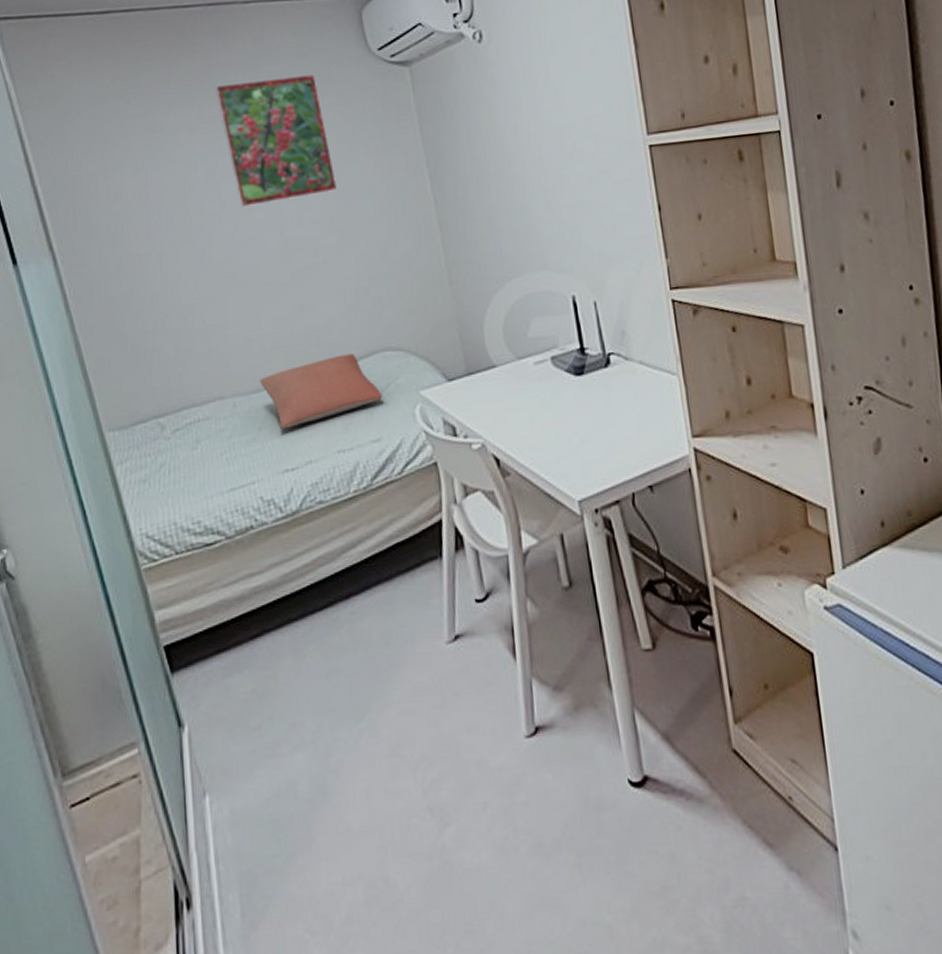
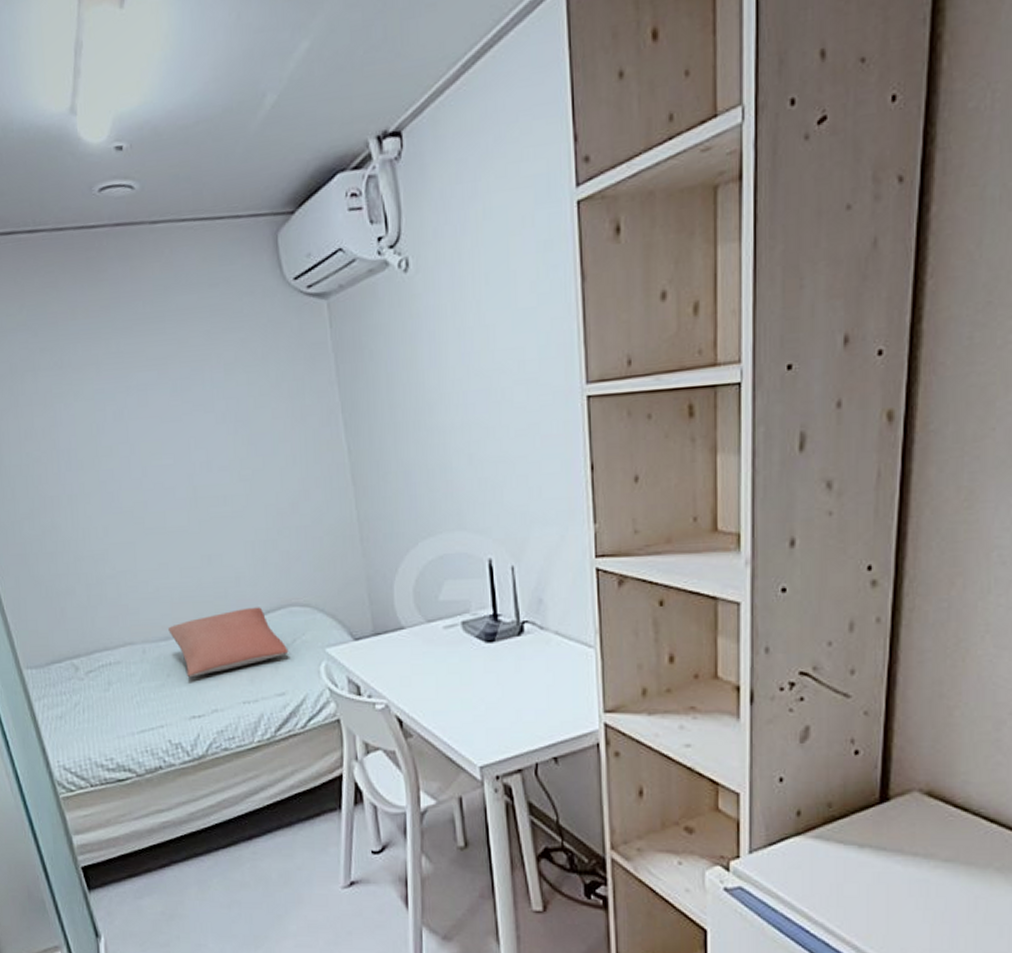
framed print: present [214,74,338,207] -> none [122,306,248,451]

